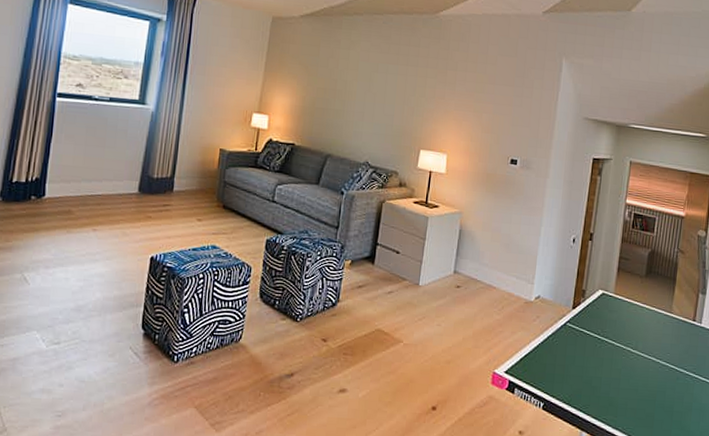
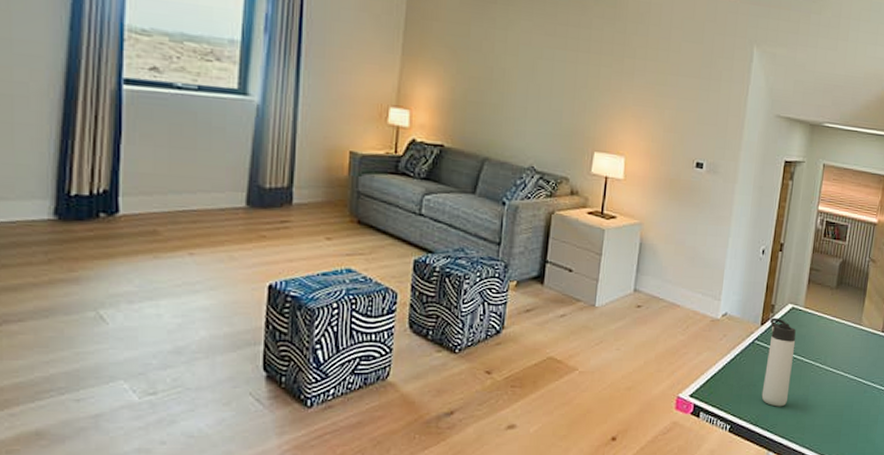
thermos bottle: none [574,302,607,388] -> present [761,317,796,407]

